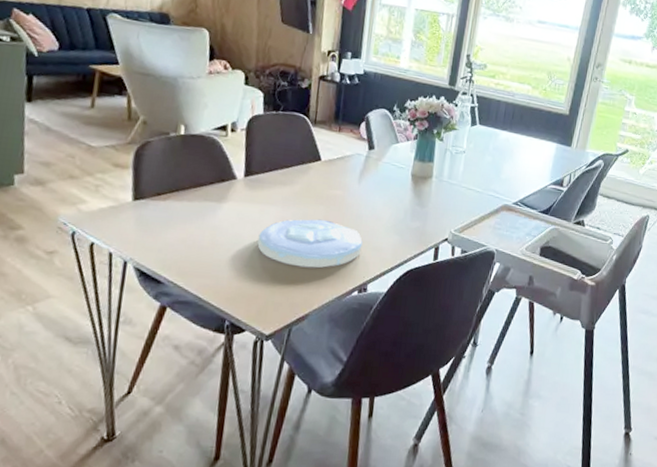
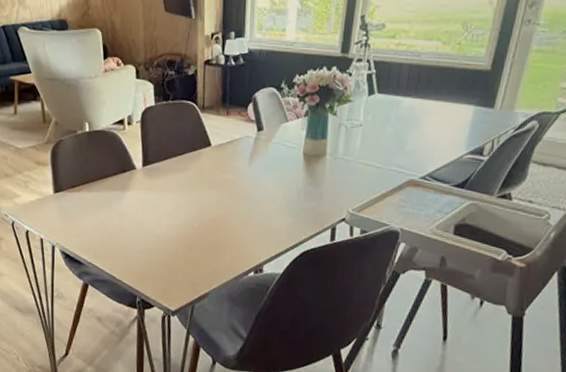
plate: present [257,219,363,268] -> none [158,203,256,250]

